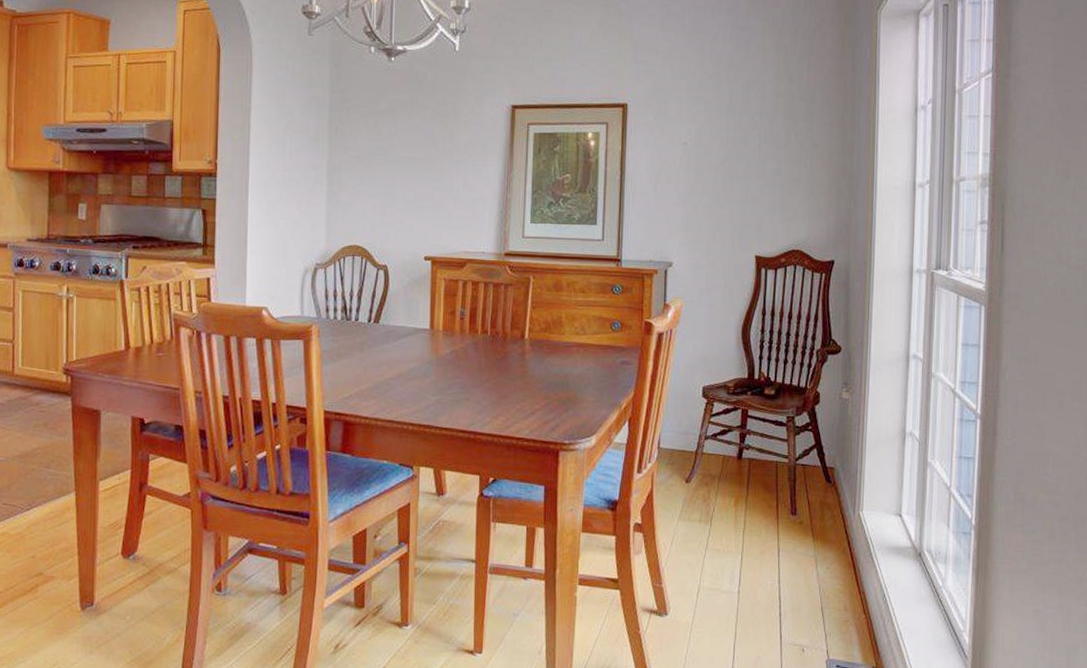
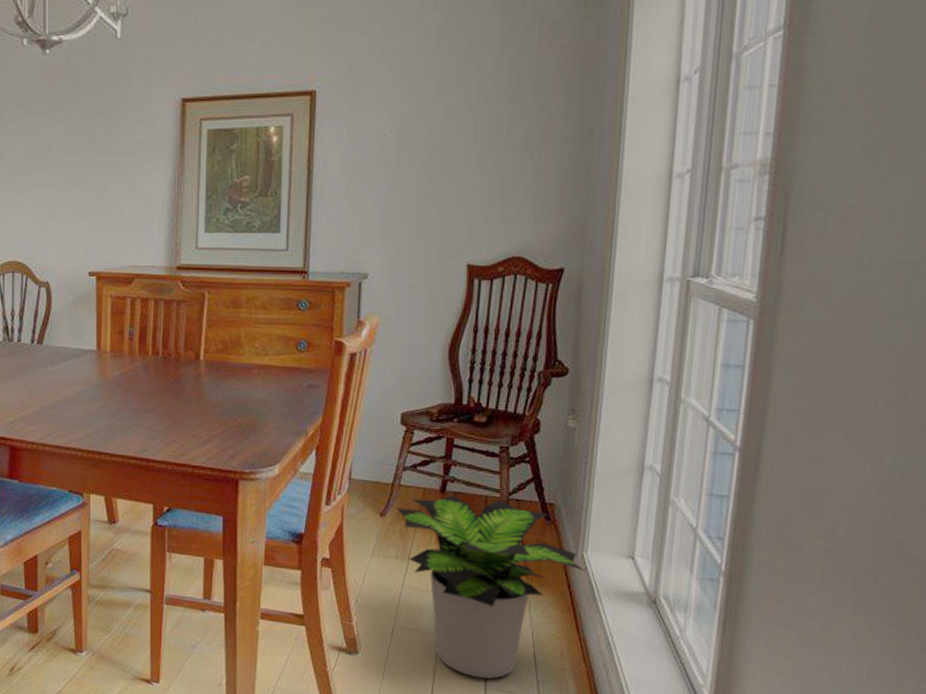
potted plant: none [700,461,863,633] -> present [397,495,587,679]

